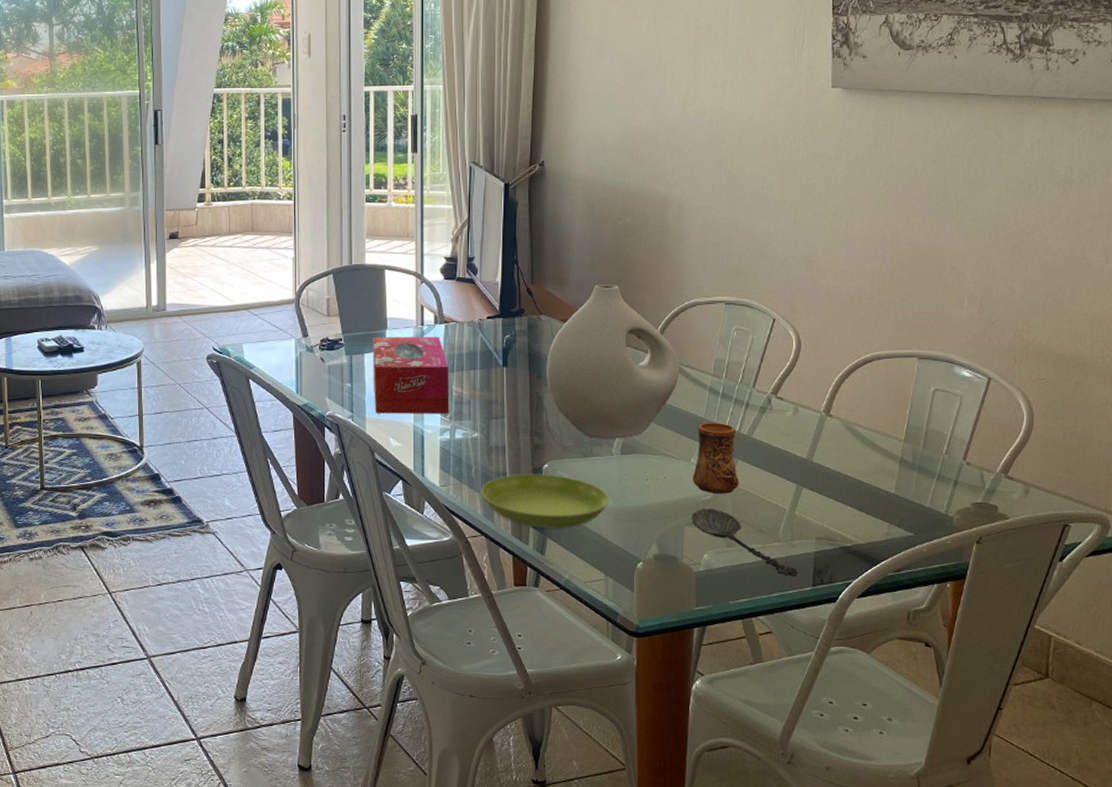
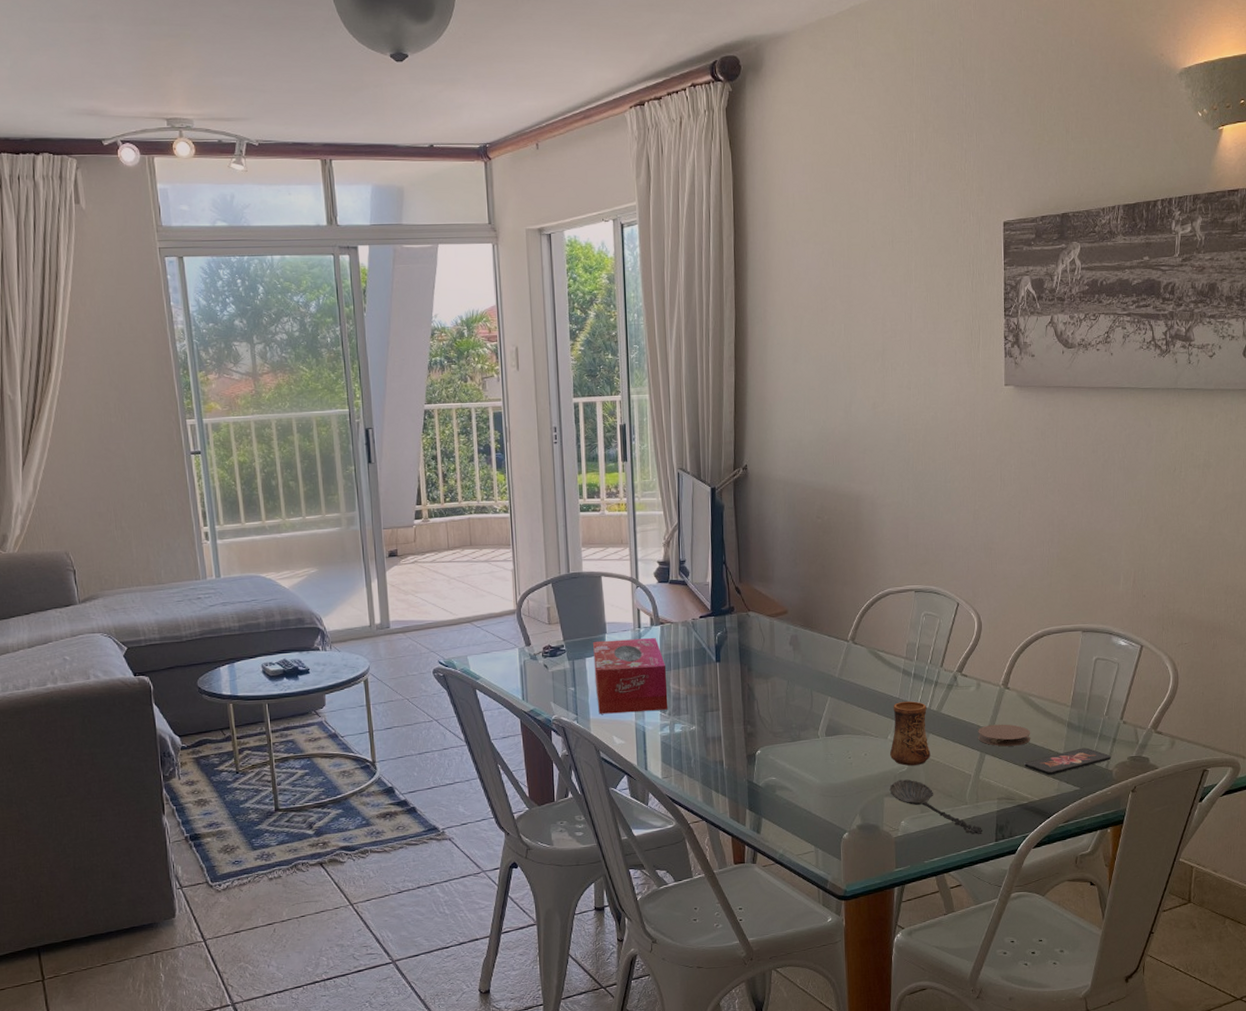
saucer: present [481,473,609,528] -> none [700,759,817,809]
vase: present [546,284,680,439] -> none [756,579,877,724]
coaster: none [794,455,856,481] -> present [978,724,1031,747]
smartphone: none [848,488,953,517] -> present [1024,747,1112,776]

